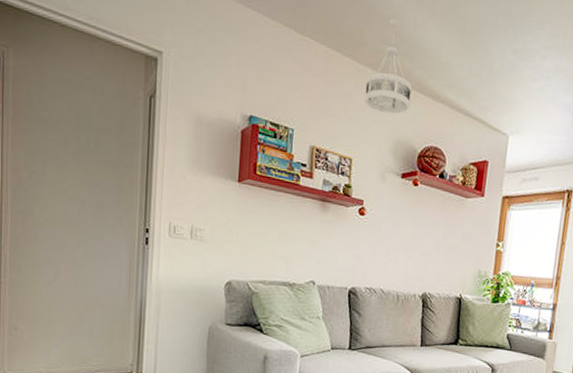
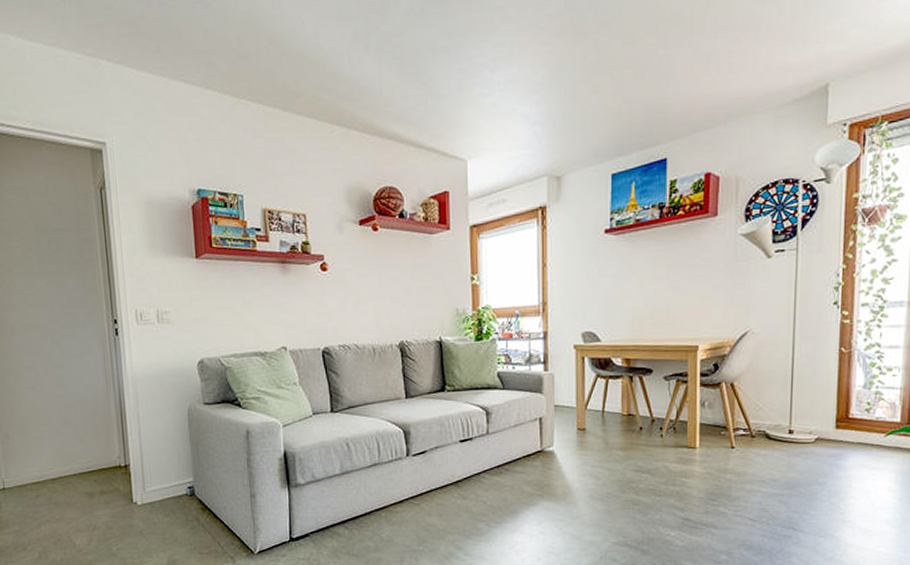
ceiling light fixture: present [364,19,412,114] -> none [308,63,359,162]

